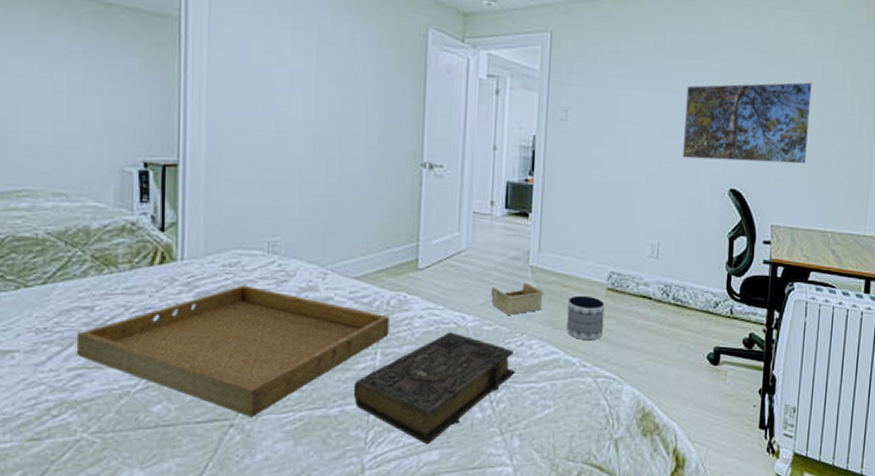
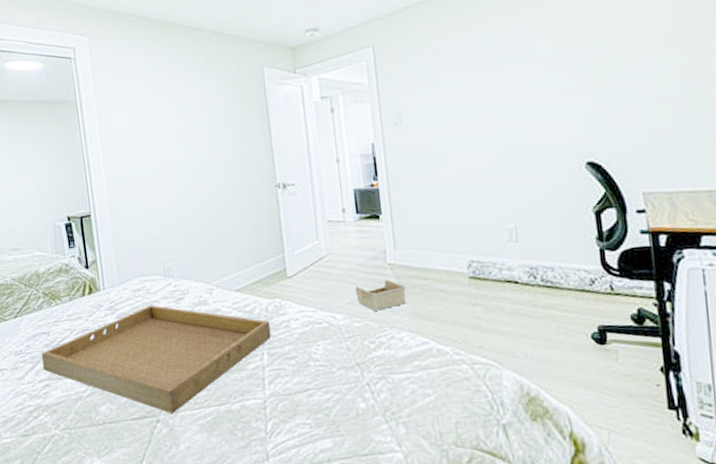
book: present [353,332,515,445] -> none [248,330,391,434]
planter: present [567,295,605,341] -> none [431,286,472,329]
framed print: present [682,82,813,164] -> none [520,36,673,139]

